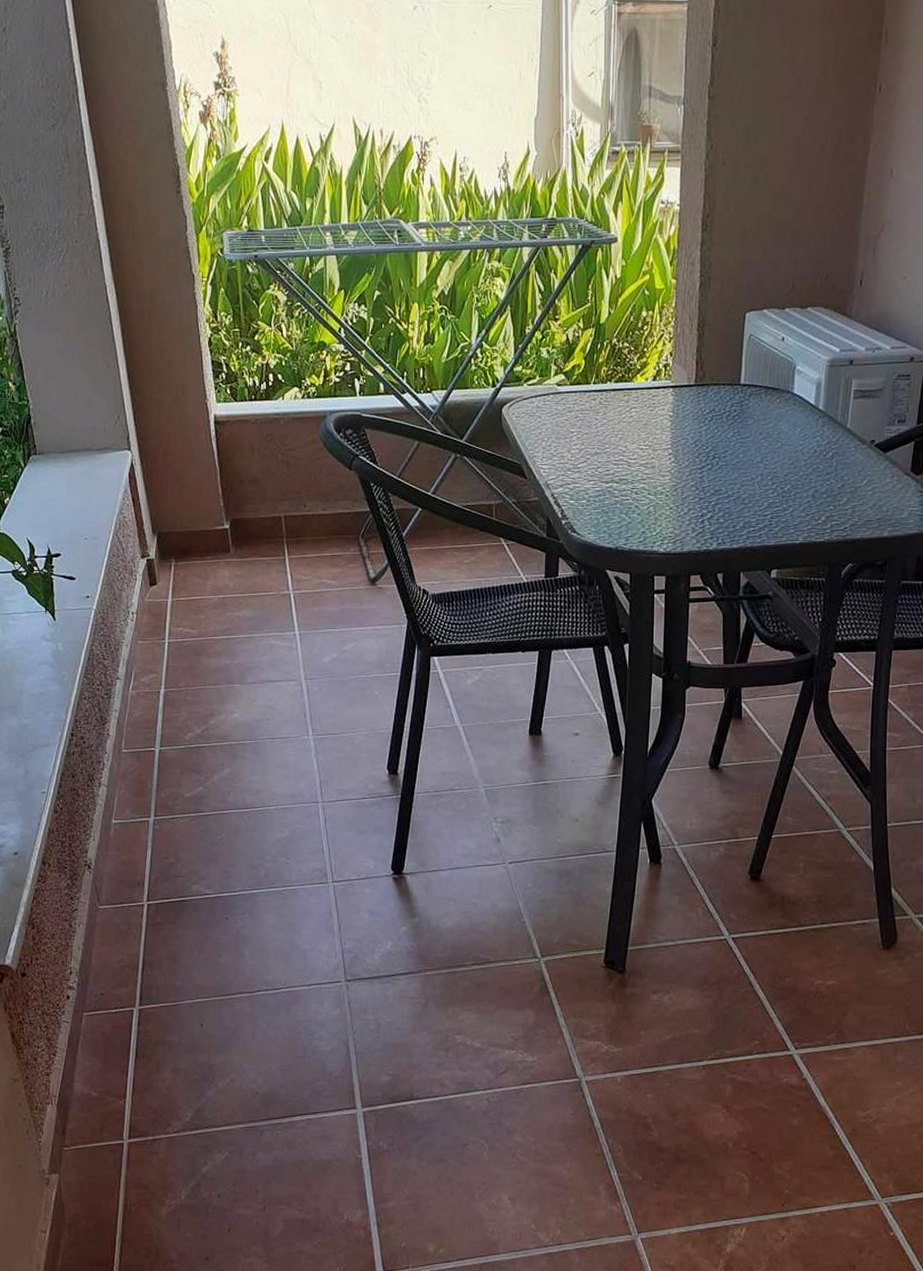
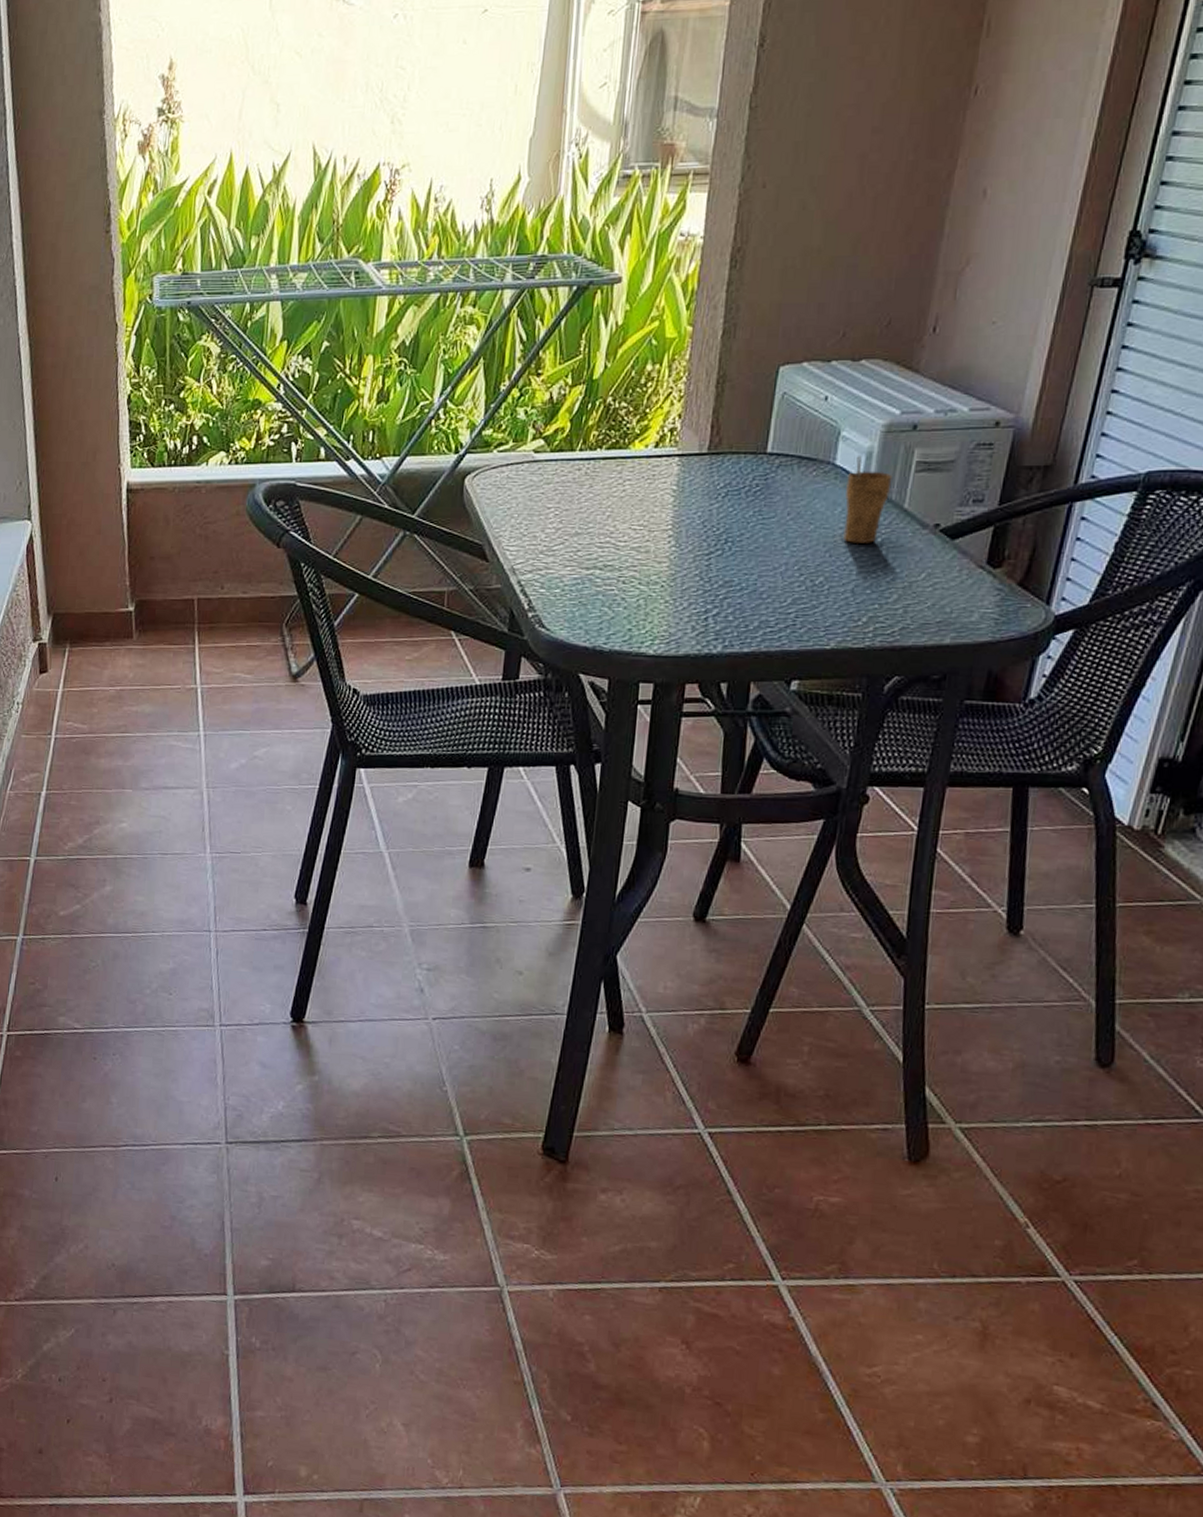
cup: none [802,385,837,457] -> present [843,455,893,543]

